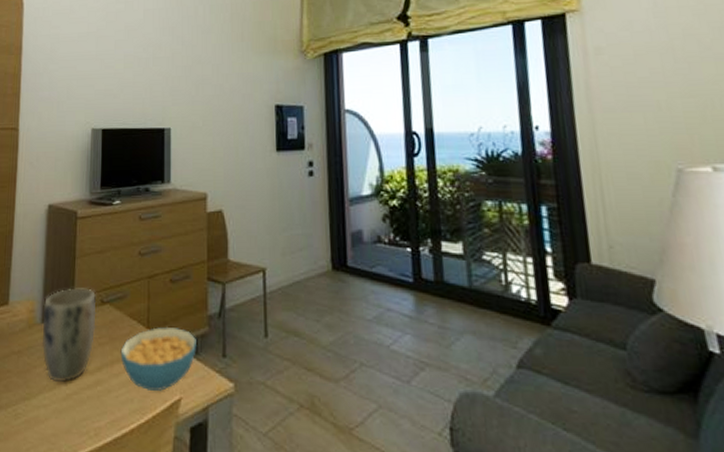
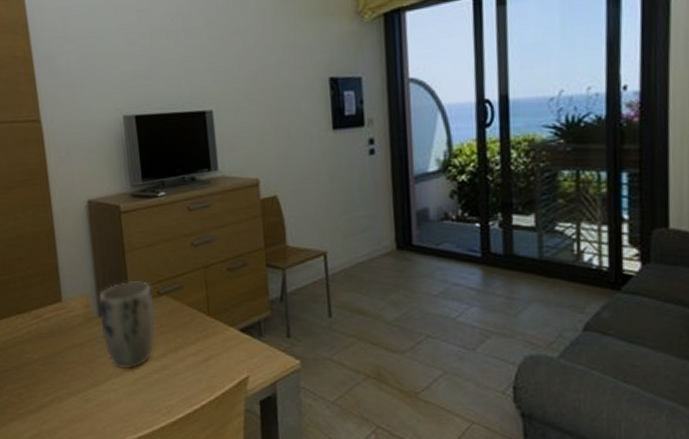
cereal bowl: present [120,327,196,391] -> none [183,313,260,371]

